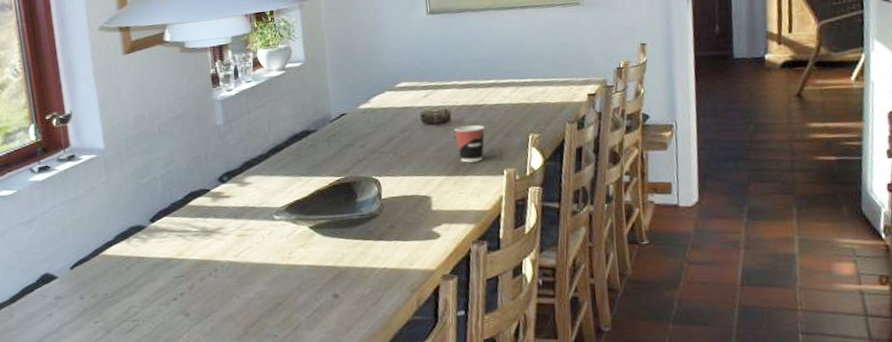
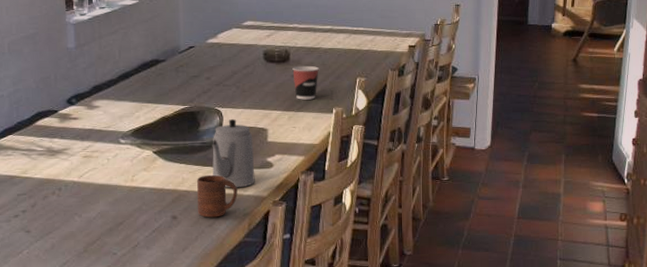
cup: none [358,248,403,295] -> present [197,174,238,218]
teapot: none [371,188,421,263] -> present [212,119,255,188]

